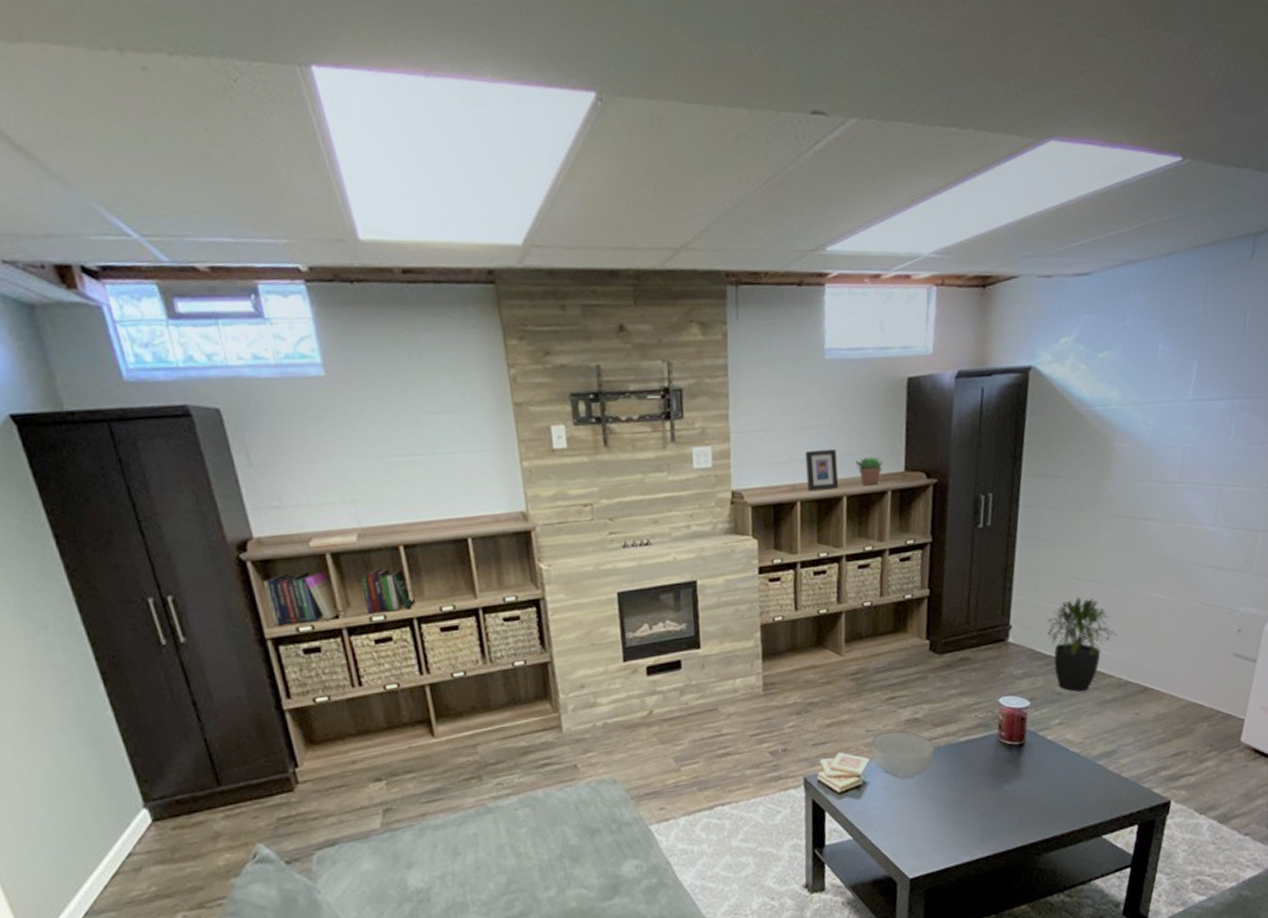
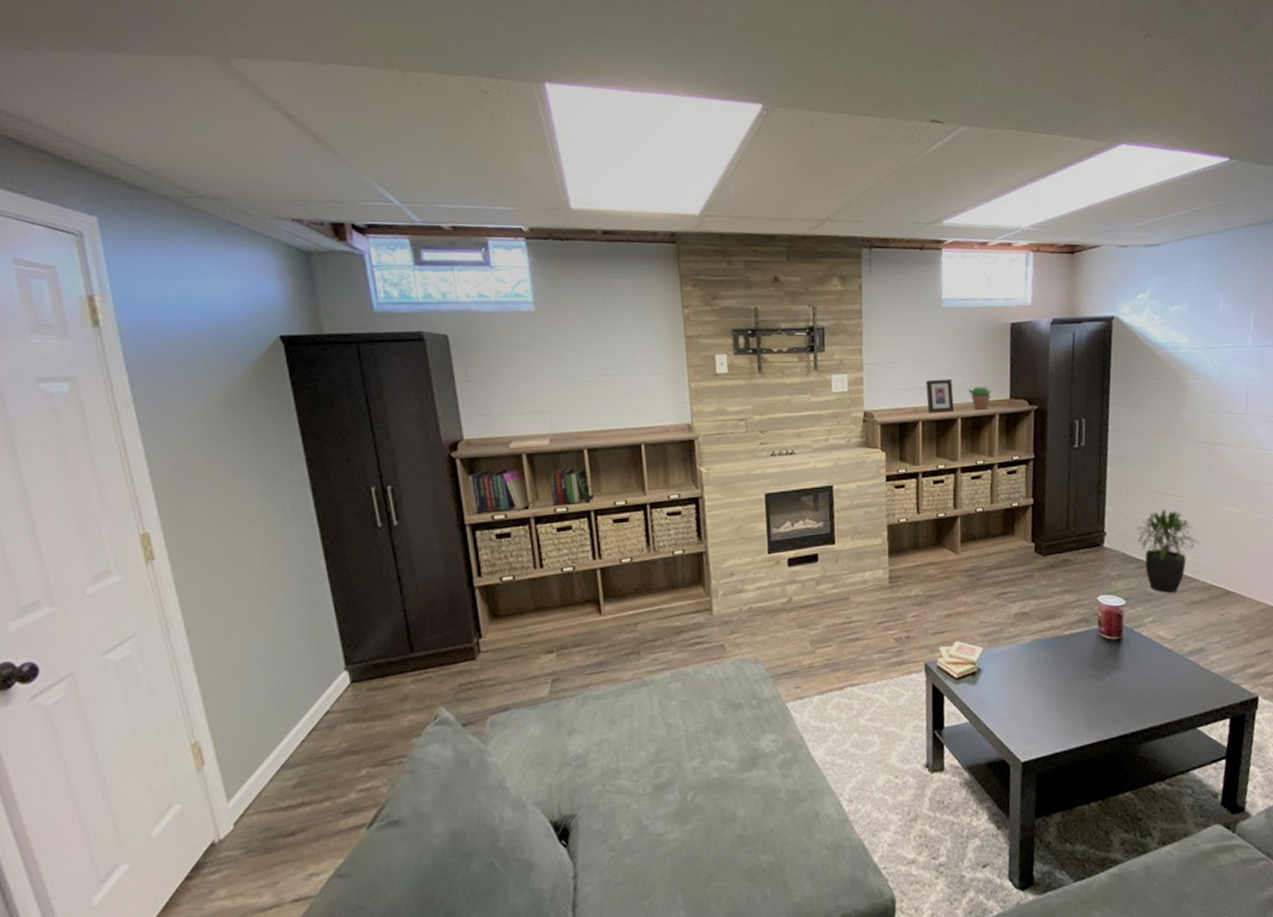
bowl: present [871,731,936,780] -> none [984,623,1042,668]

